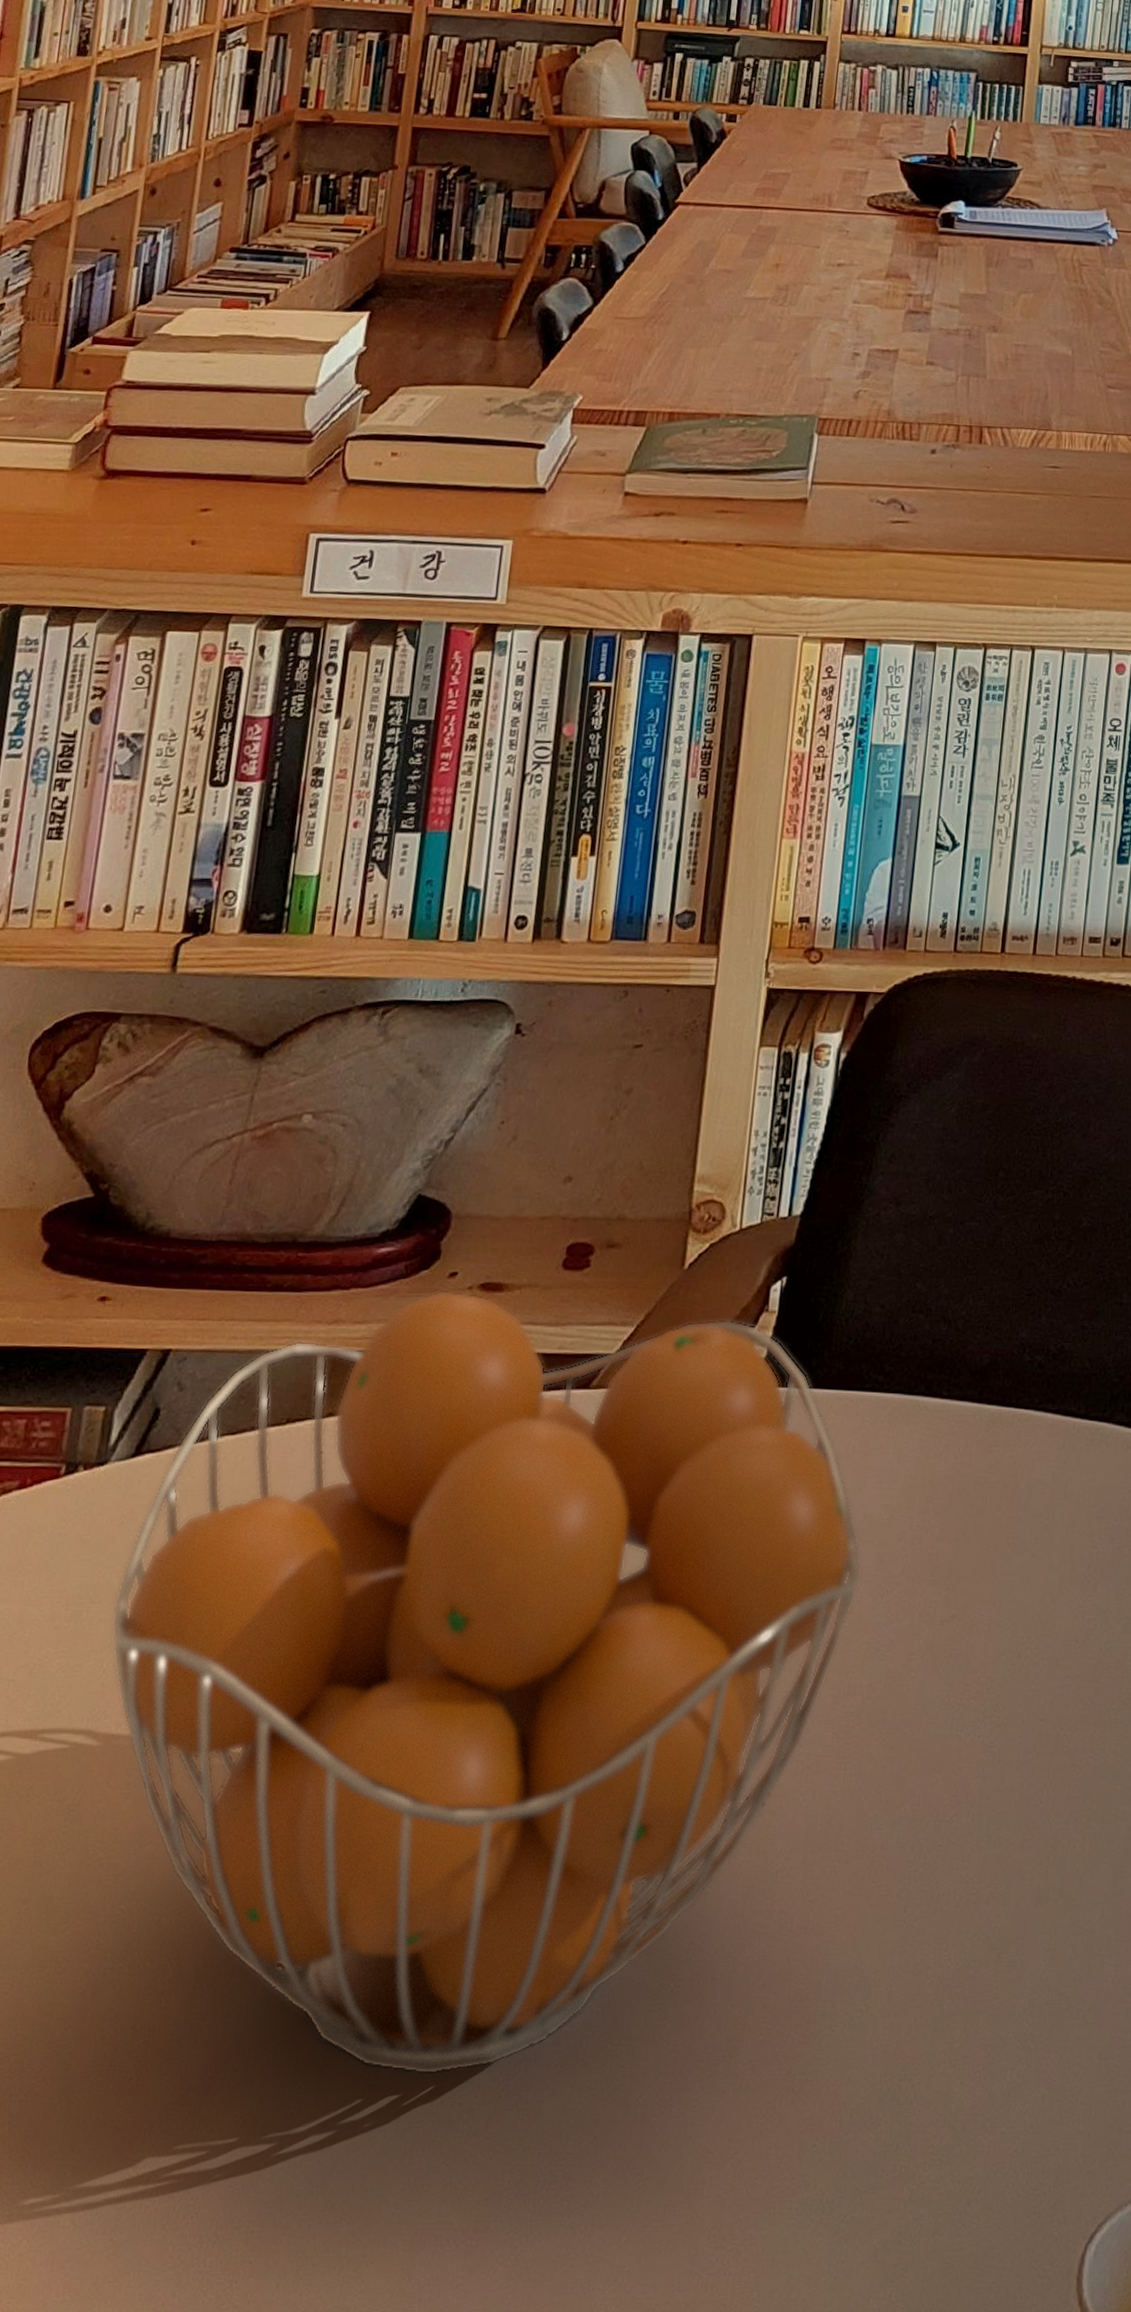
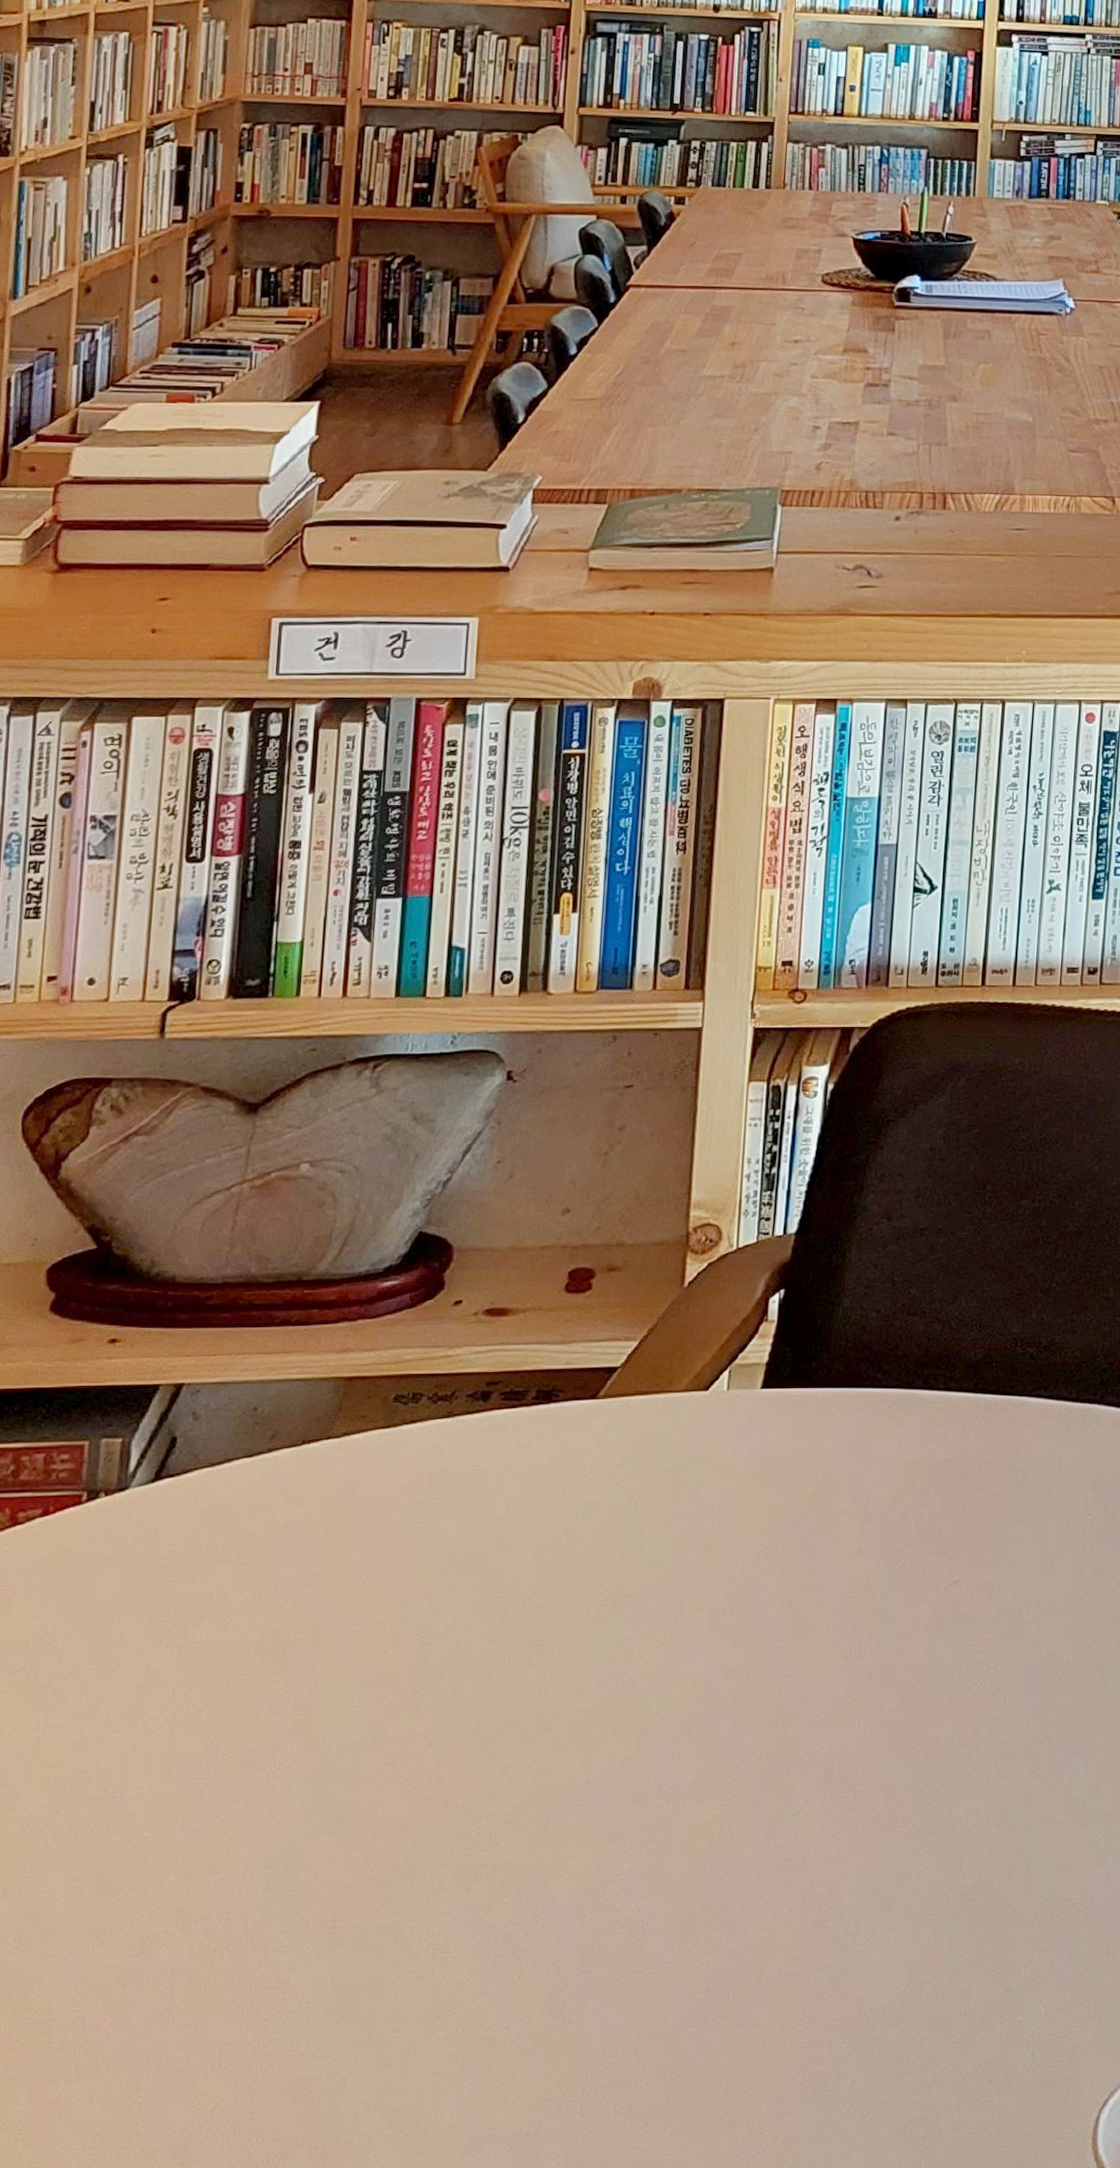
fruit basket: present [111,1290,862,2076] -> none [143,1317,867,2006]

